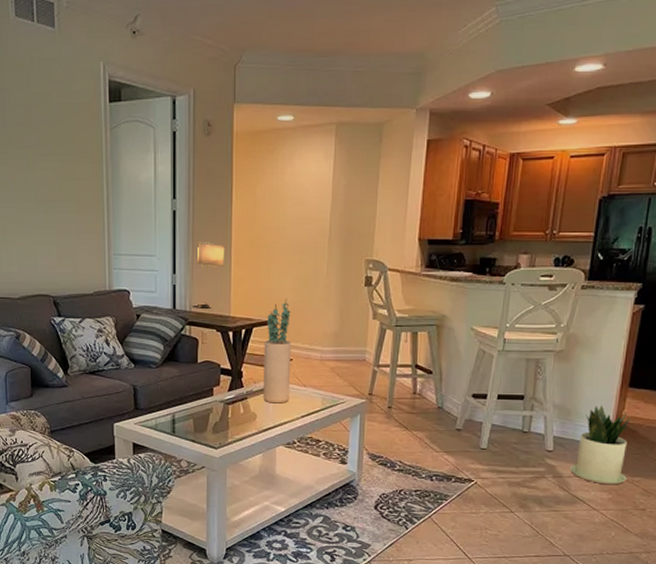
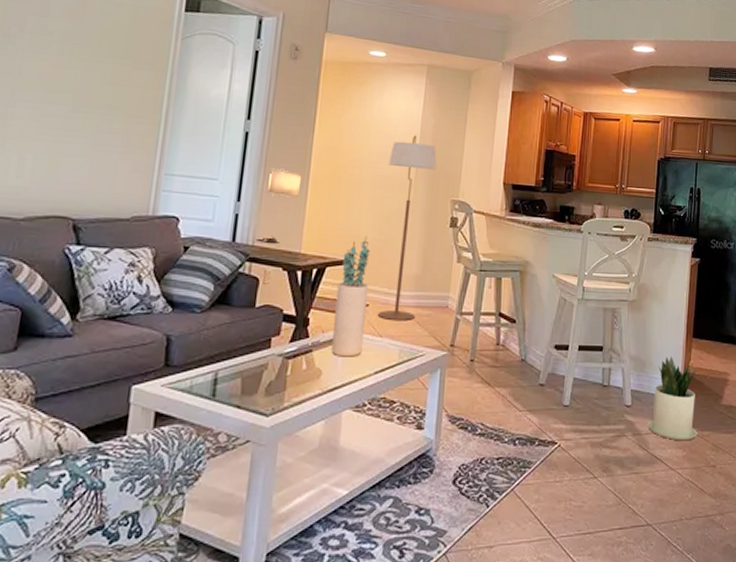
floor lamp: none [300,198,349,373] -> present [377,135,437,322]

